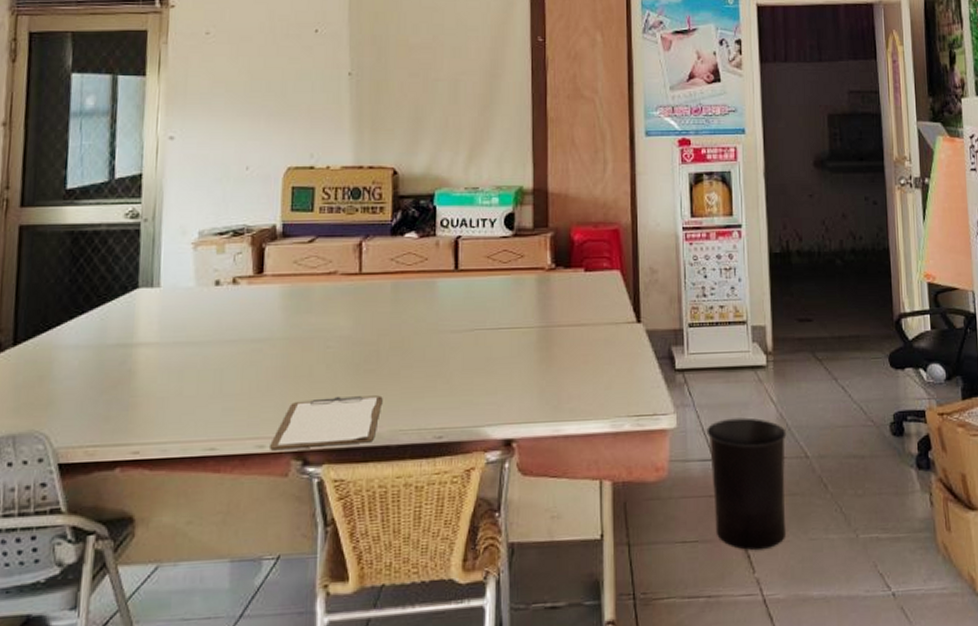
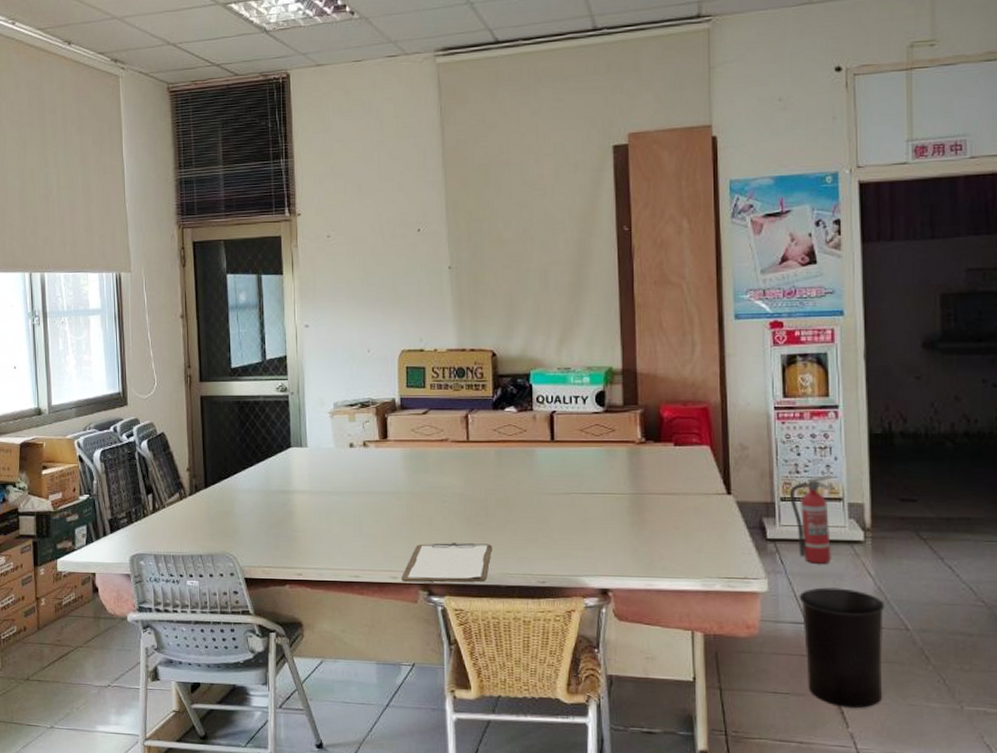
fire extinguisher: none [696,296,738,393] -> present [789,474,833,564]

